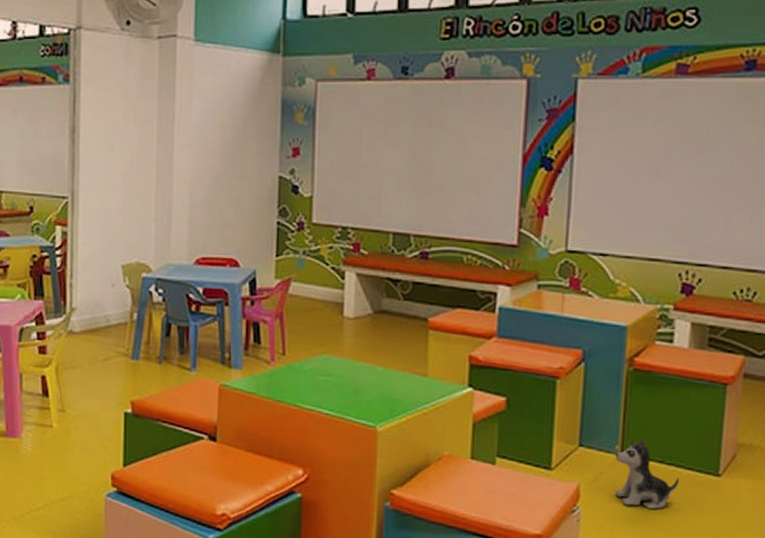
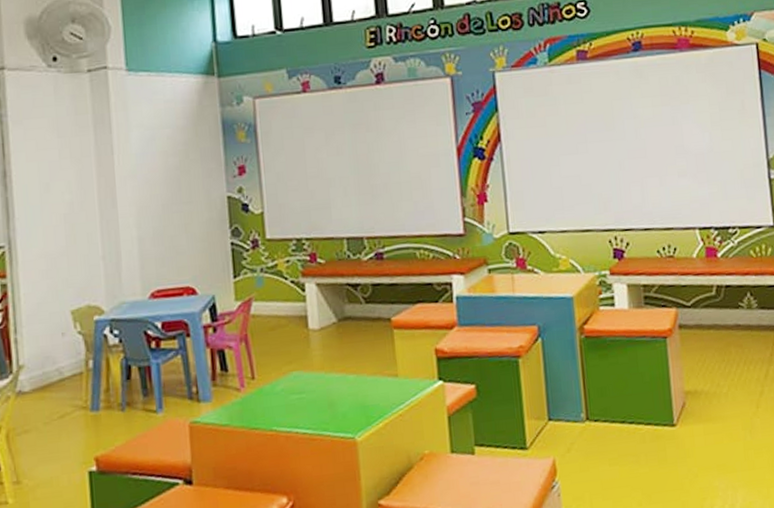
plush toy: present [615,439,680,510] -> none [582,404,642,472]

